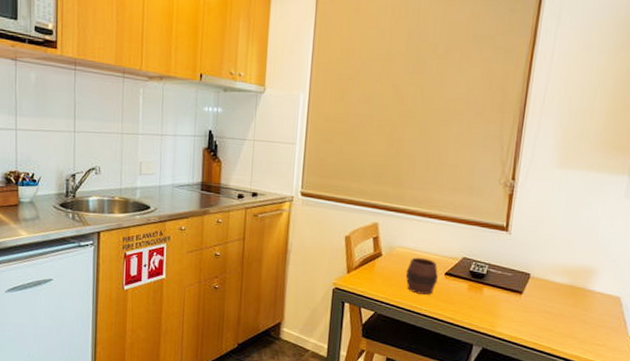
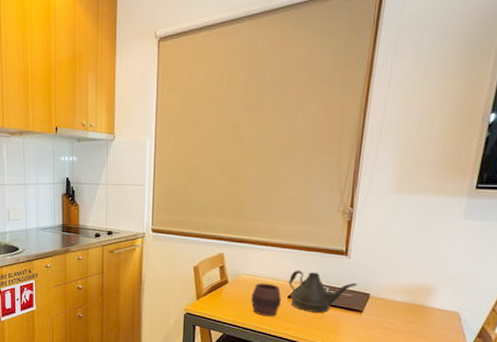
teapot: none [446,244,518,293] -> present [289,270,358,313]

